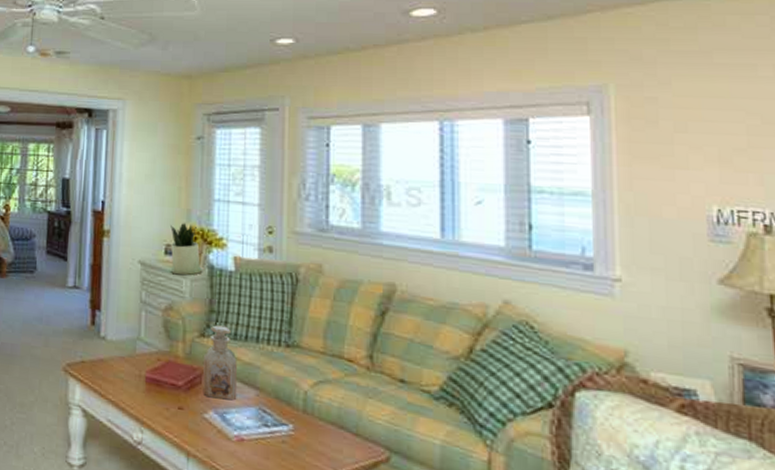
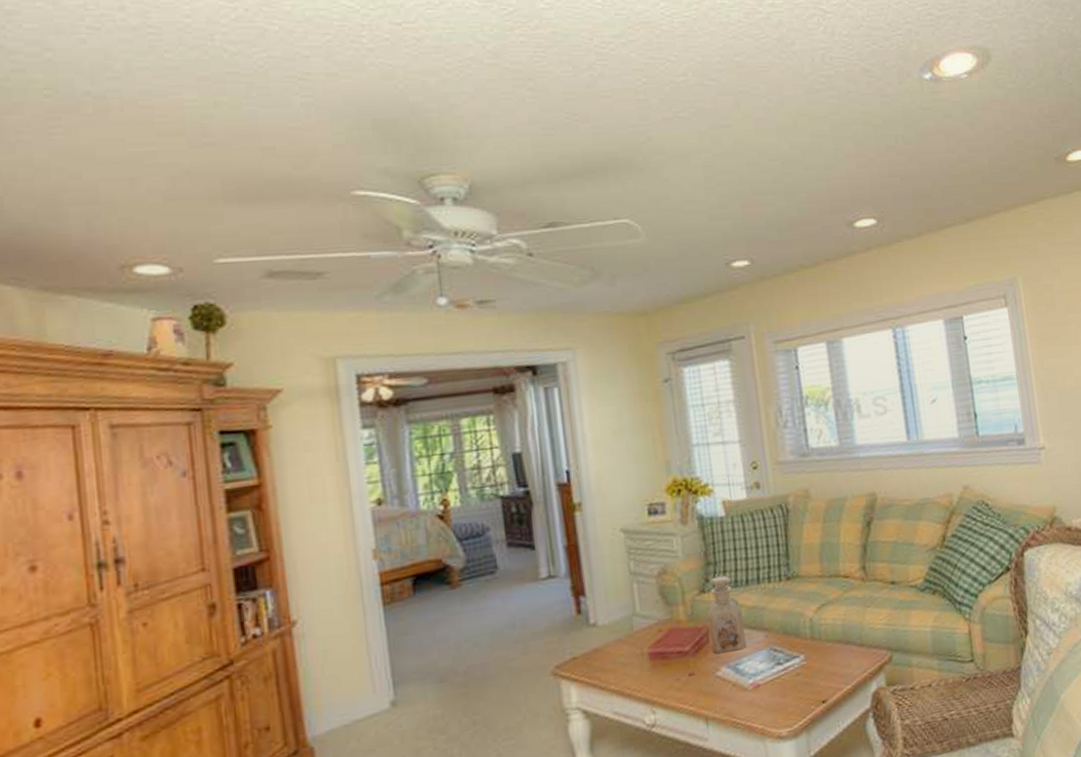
planter: present [170,222,203,276] -> none [650,475,693,535]

